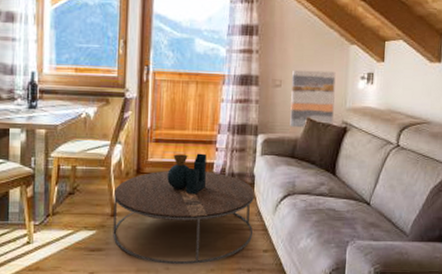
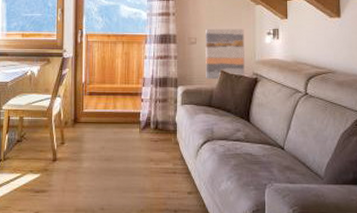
coffee table: present [113,153,254,265] -> none [54,104,177,206]

